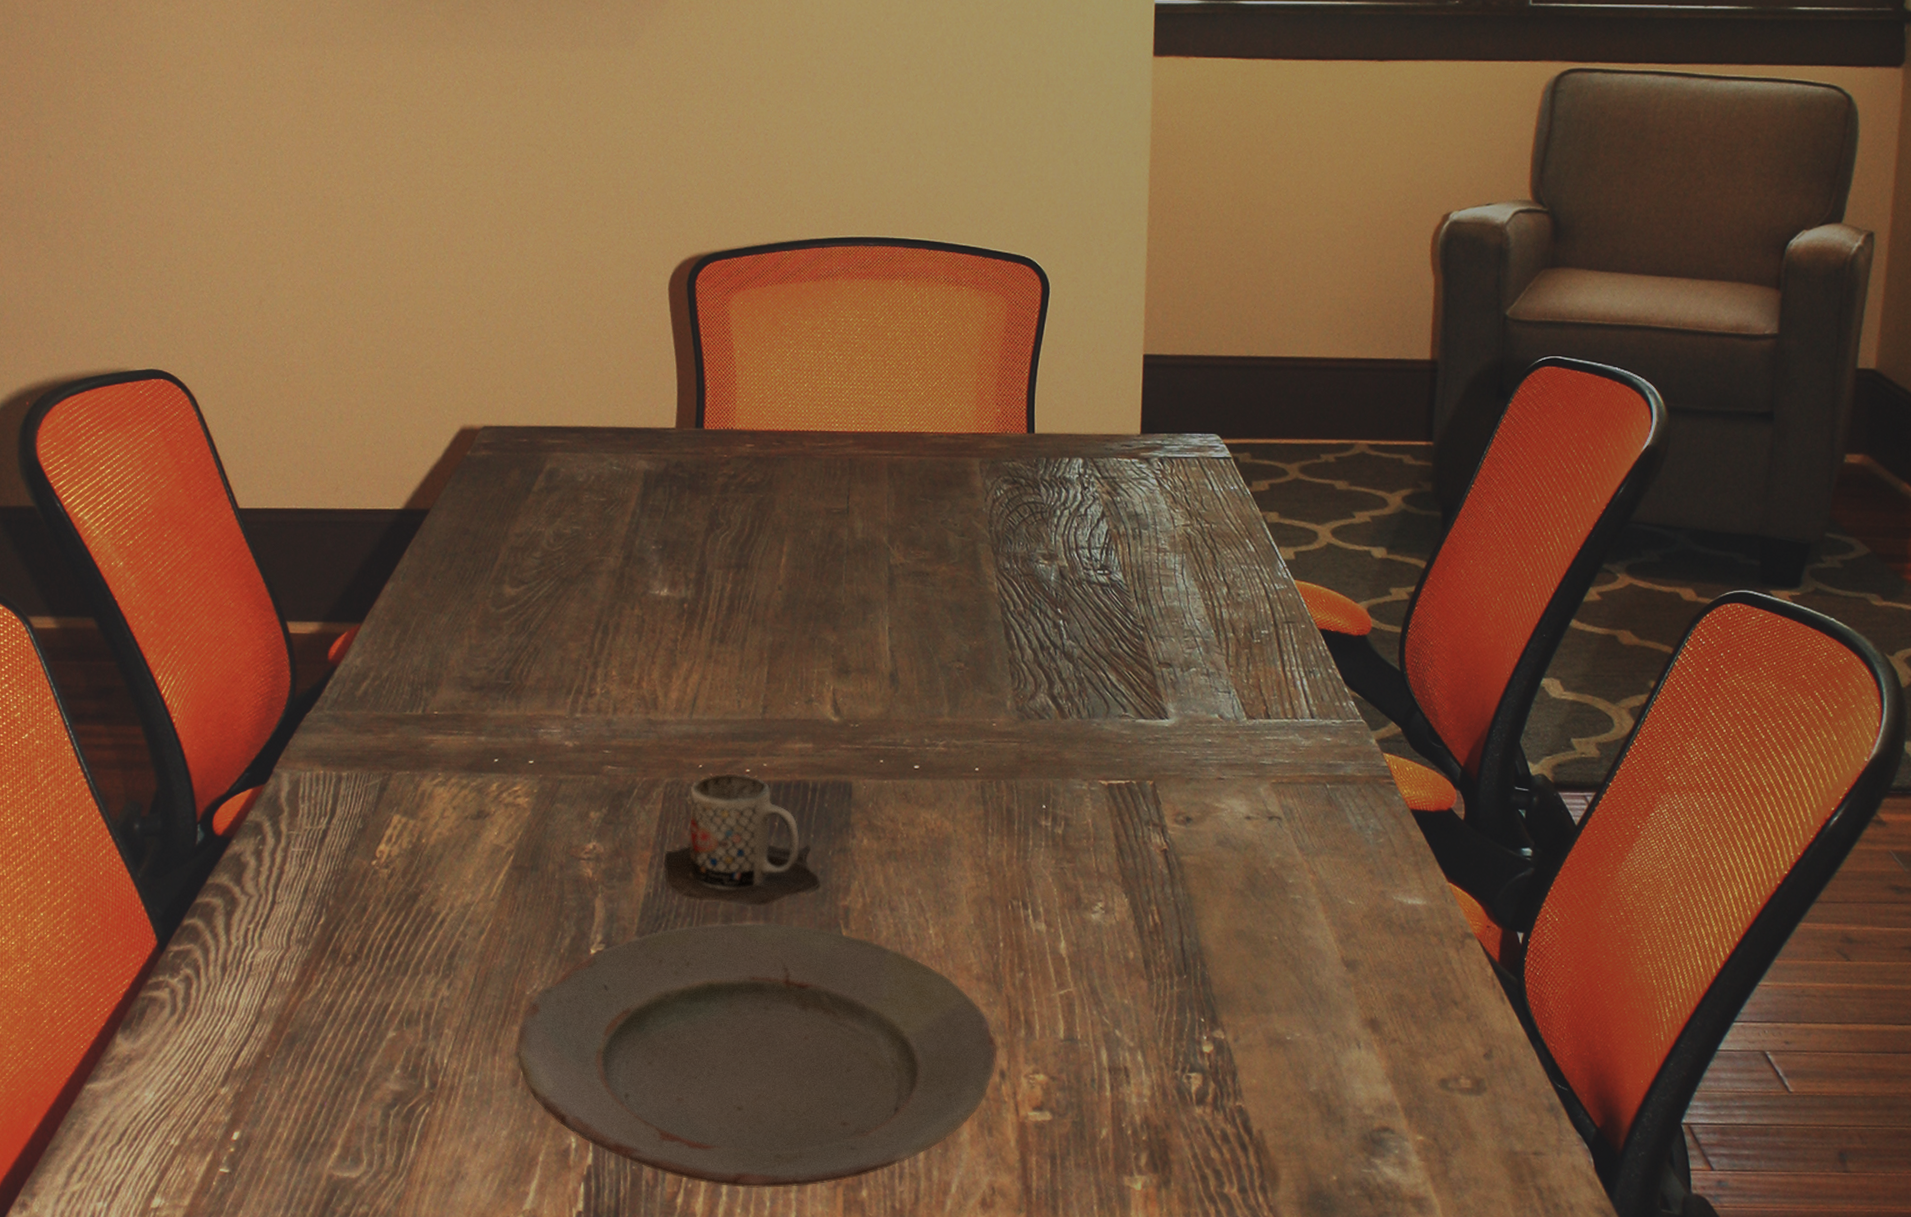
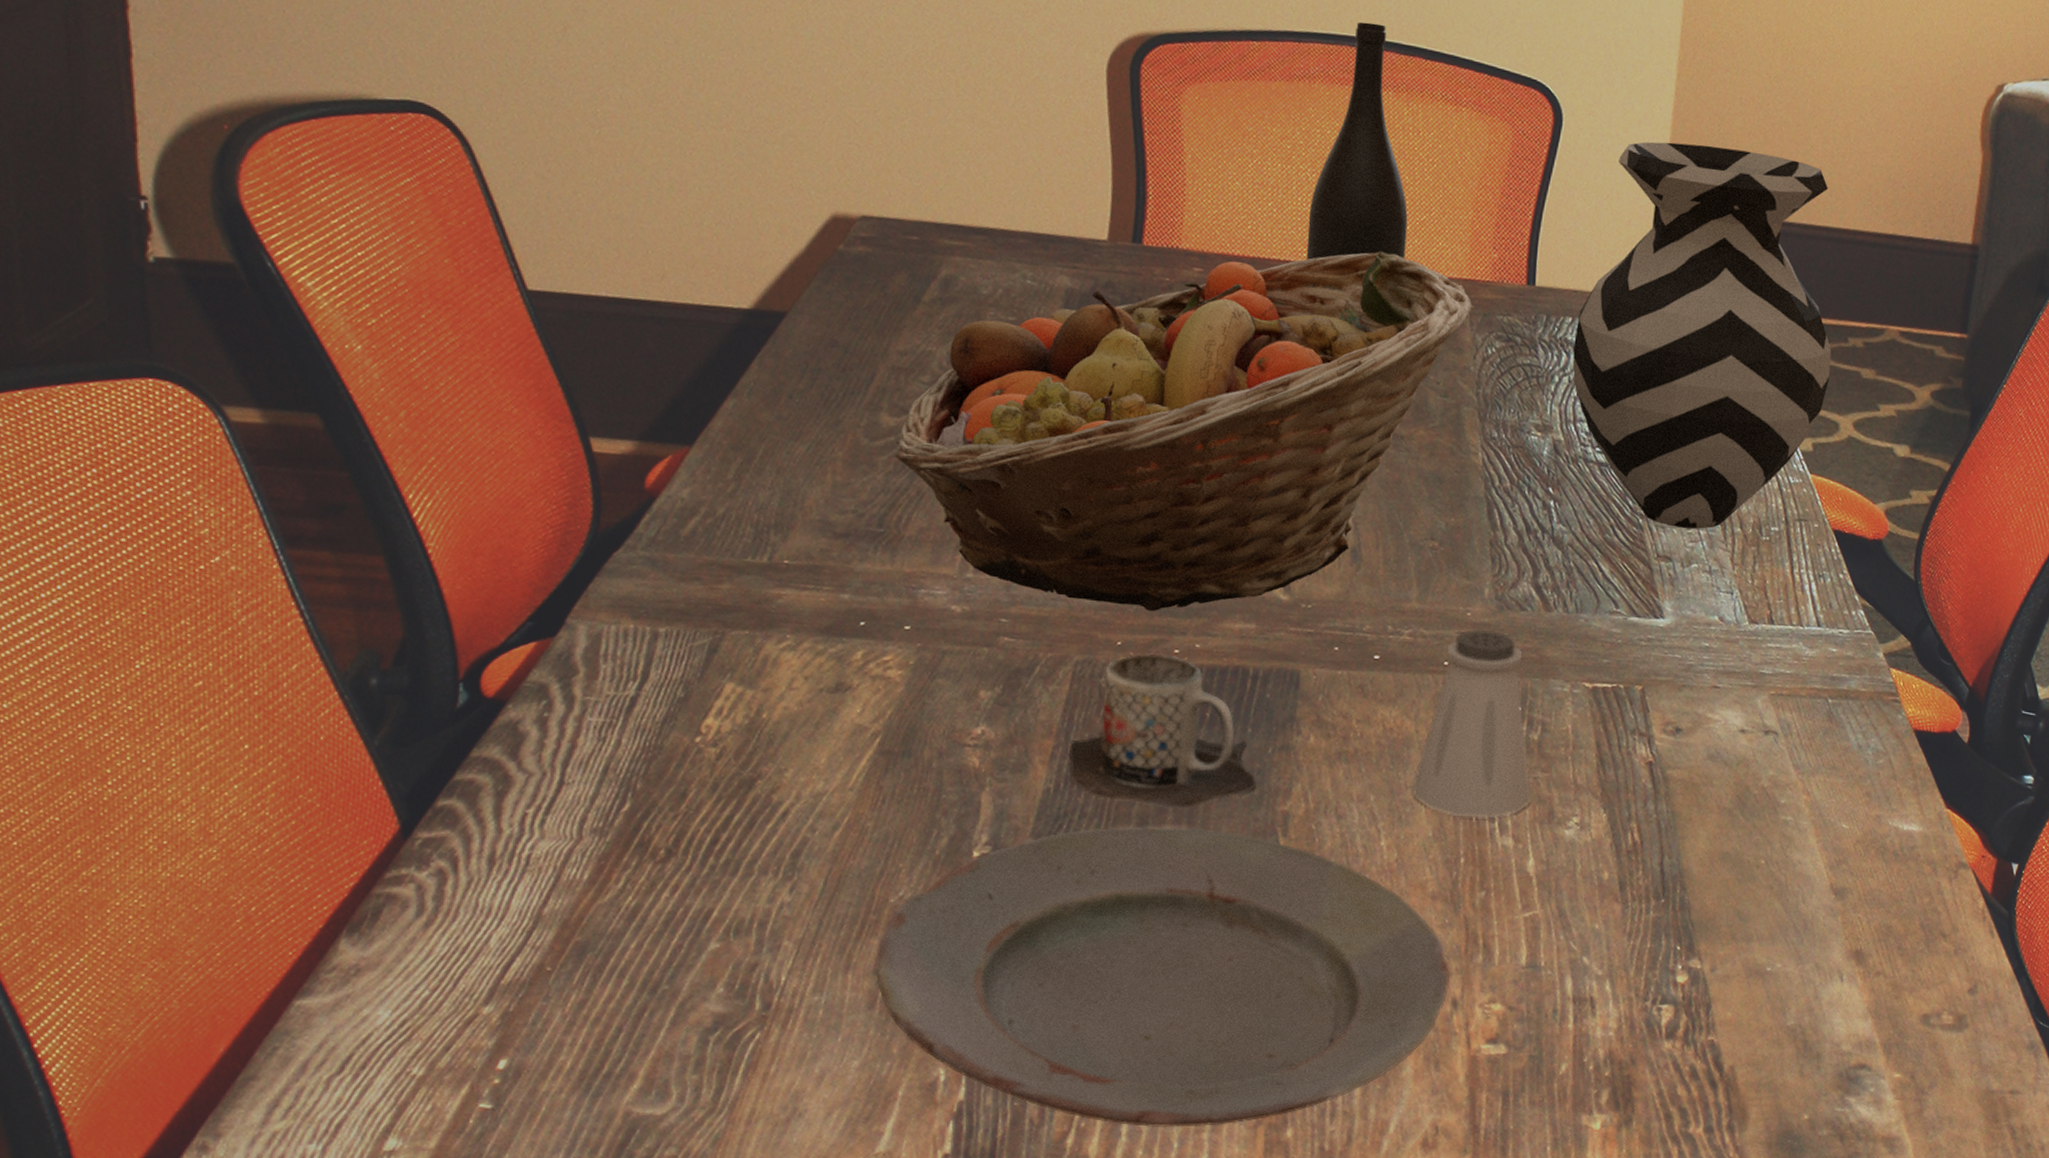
fruit basket: none [516,416,984,737] -> present [895,251,1475,611]
wine bottle: none [838,224,922,429] -> present [1306,21,1408,260]
saltshaker: none [954,737,1060,905] -> present [1412,630,1531,817]
vase: none [1072,296,1306,636] -> present [1572,141,1832,529]

